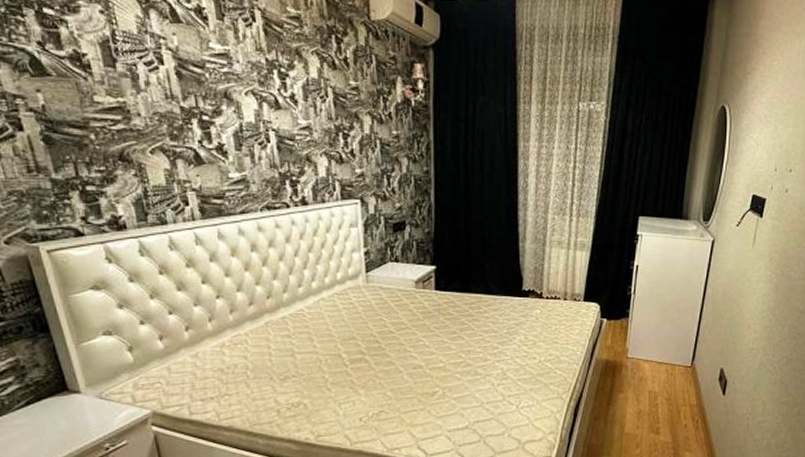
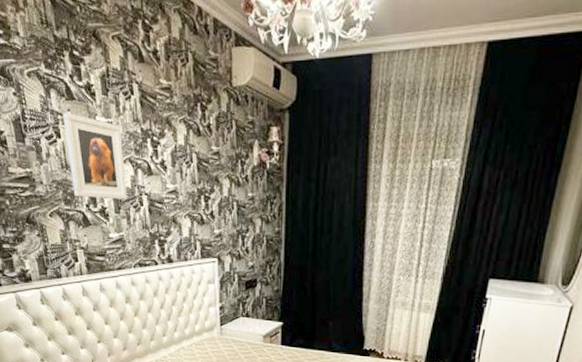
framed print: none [167,37,251,136] -> present [63,113,127,200]

